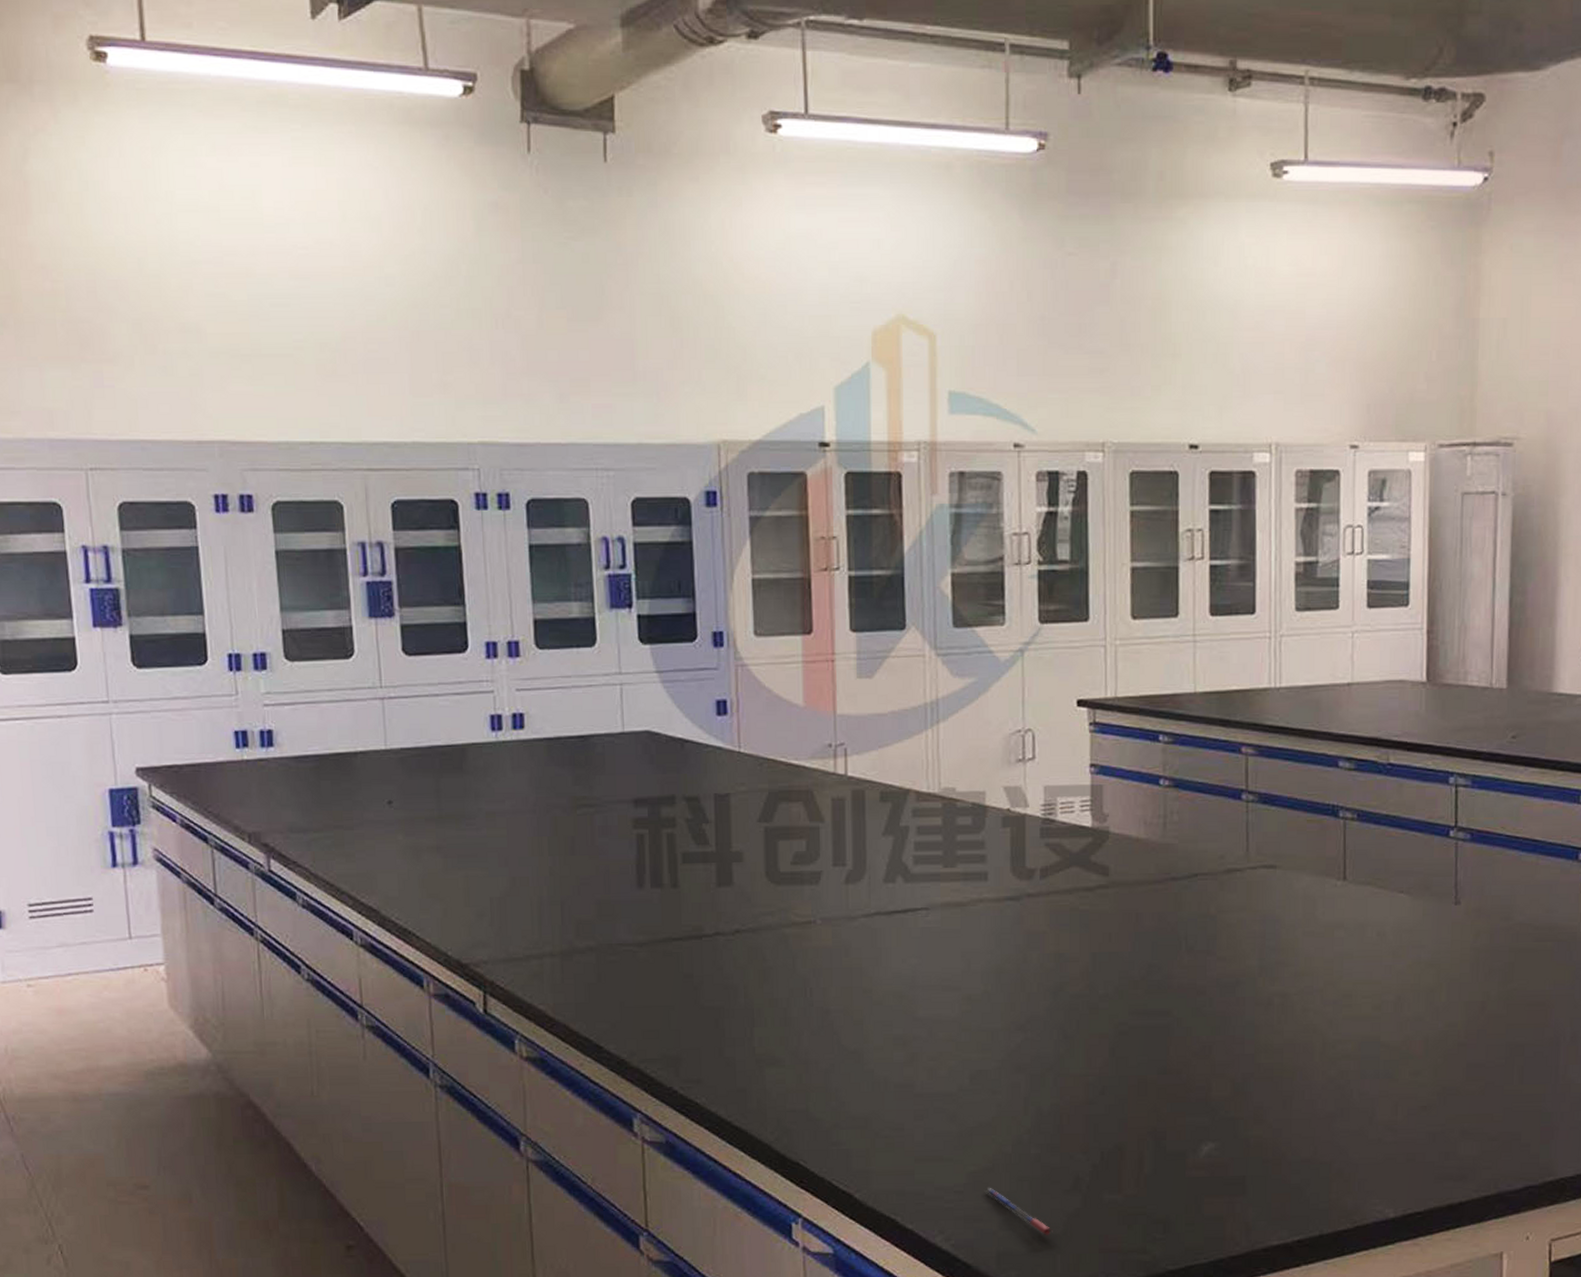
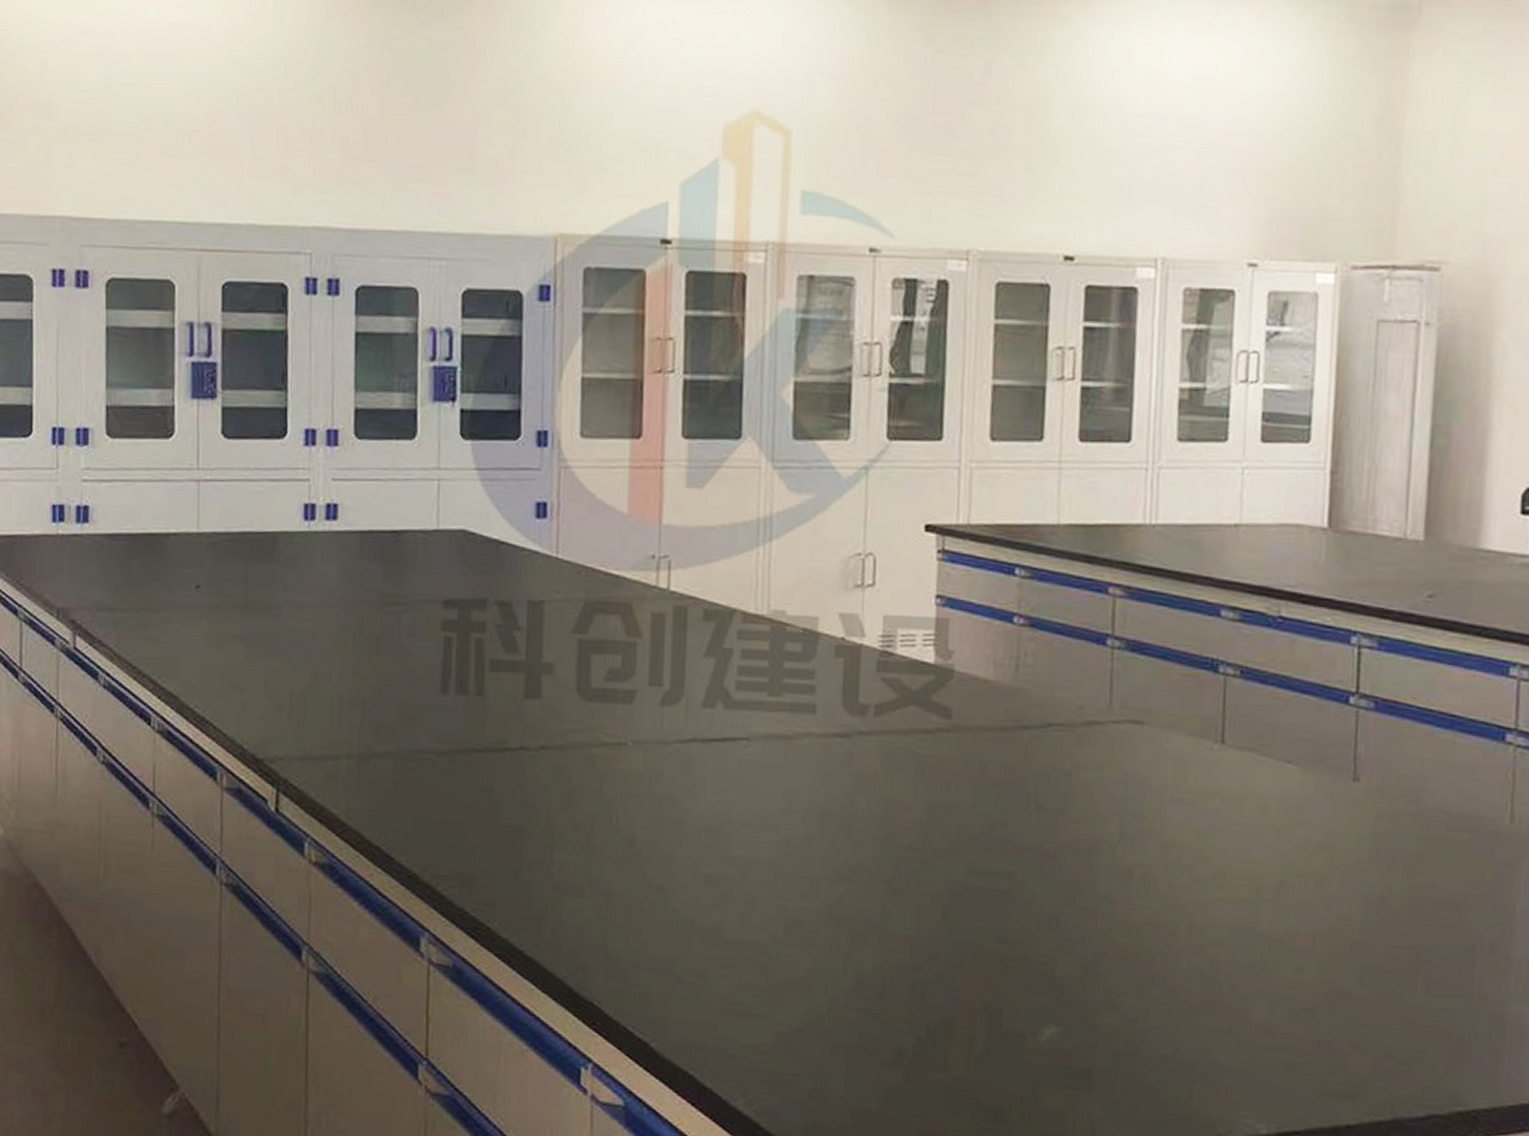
pen: present [984,1188,1053,1235] -> none [793,1052,868,1111]

